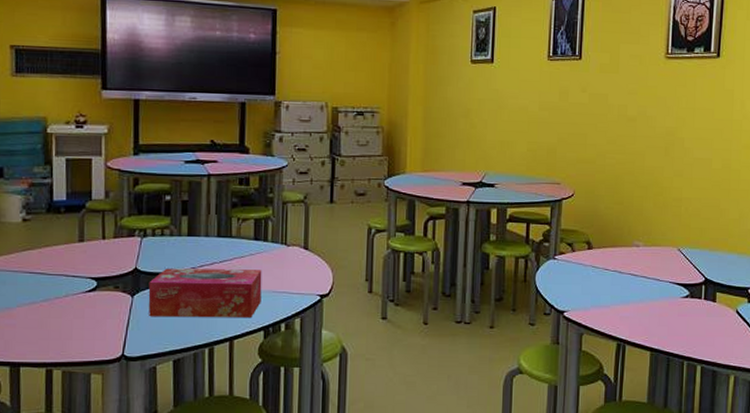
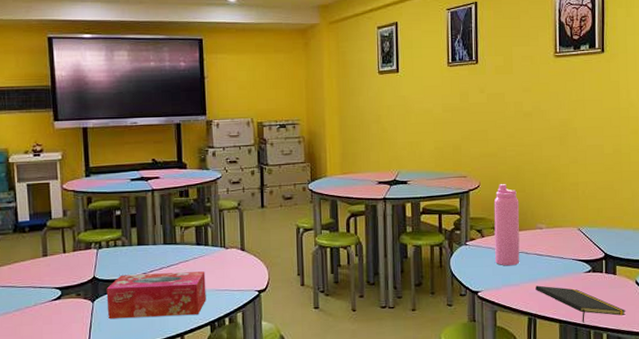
water bottle: none [585,194,616,285] -> present [493,184,520,266]
notepad: none [627,308,724,353] -> present [535,285,627,323]

